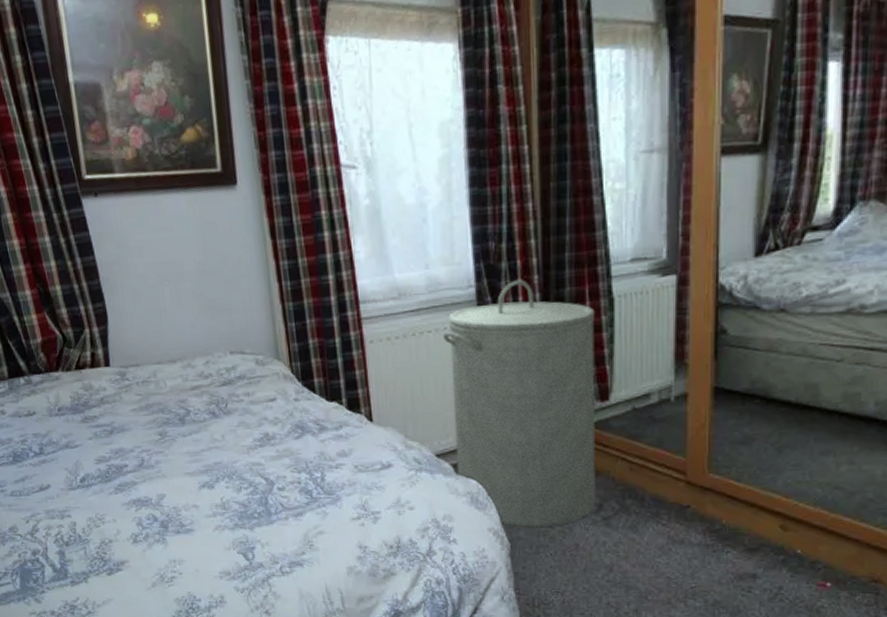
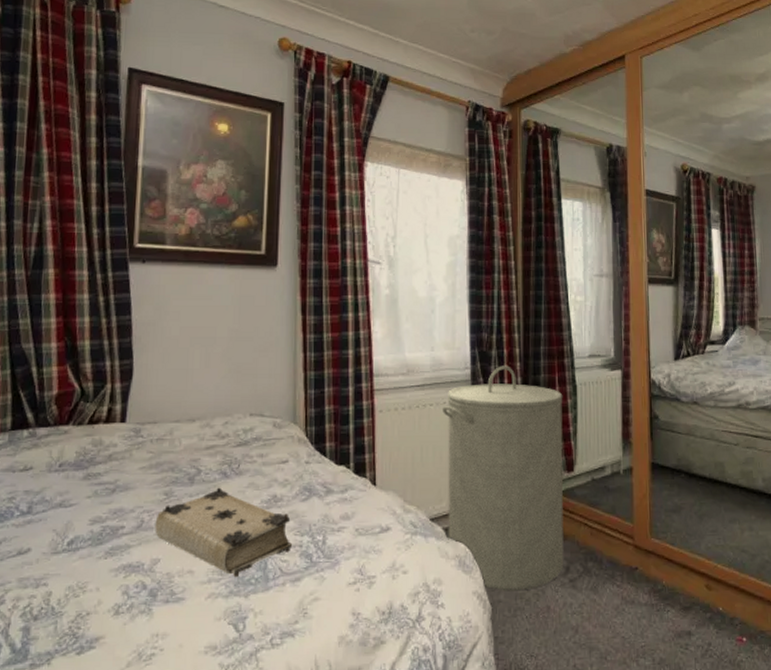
book: none [154,427,291,512] -> present [155,487,293,578]

